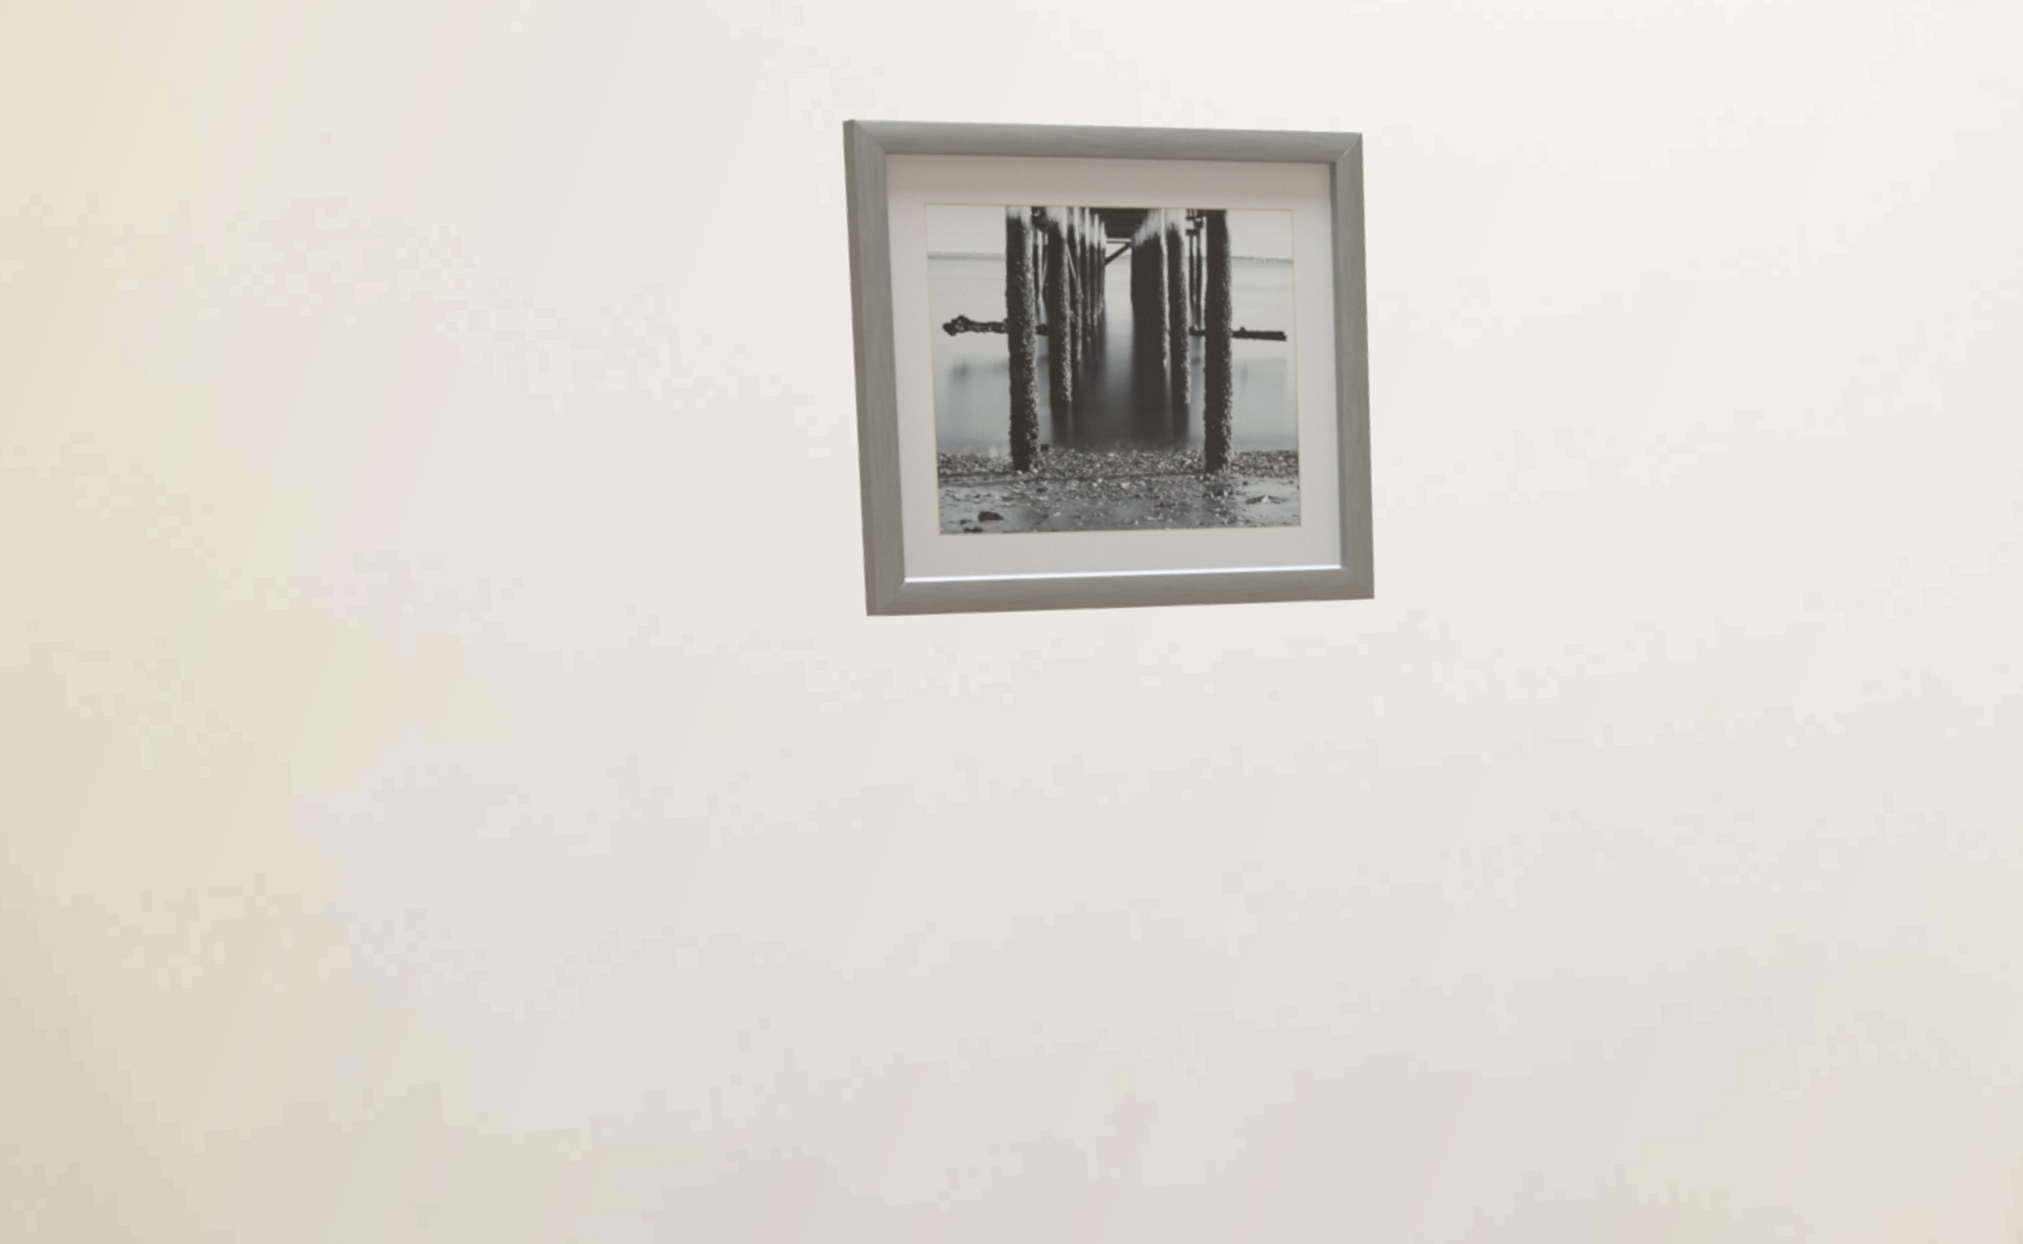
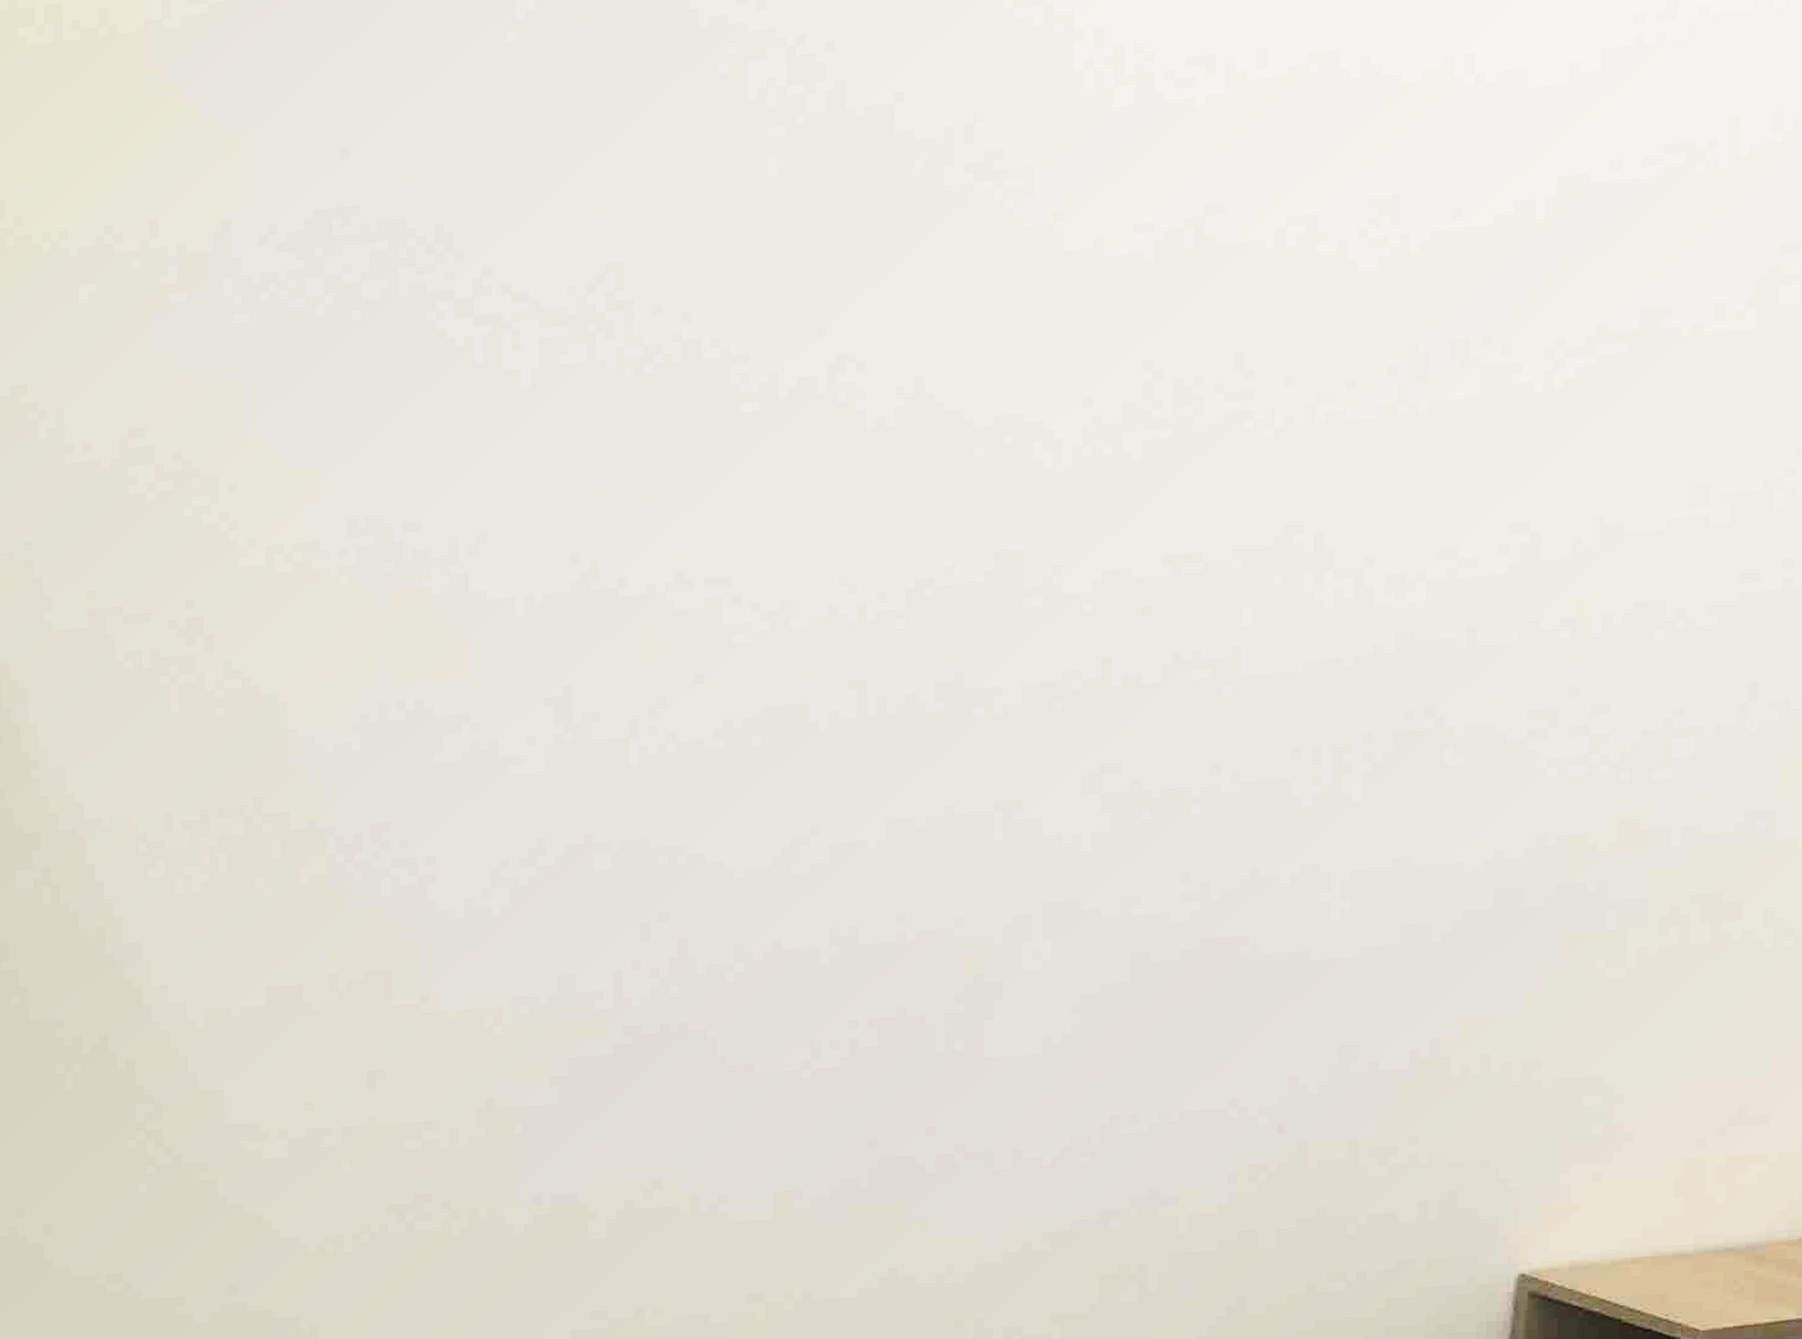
wall art: present [842,118,1376,618] -> none [778,61,1289,555]

